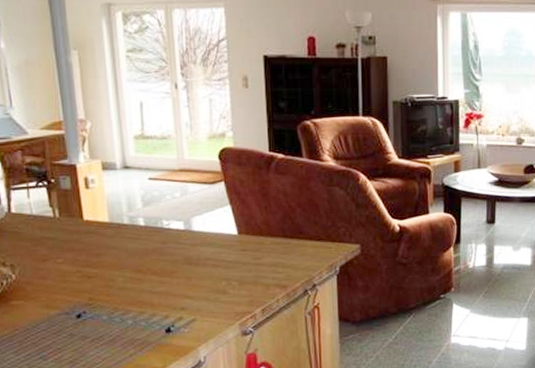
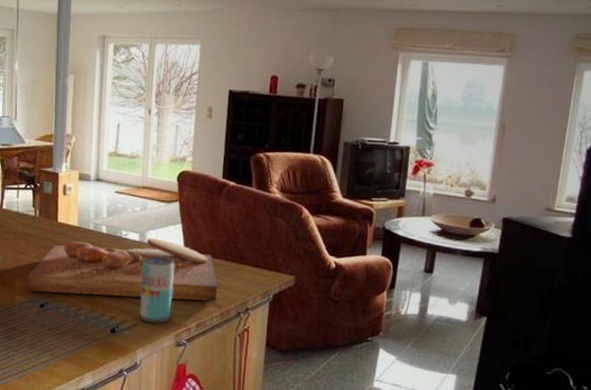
cutting board: none [55,224,280,302] -> present [26,237,217,302]
beverage can: none [192,243,232,316] -> present [139,256,174,324]

